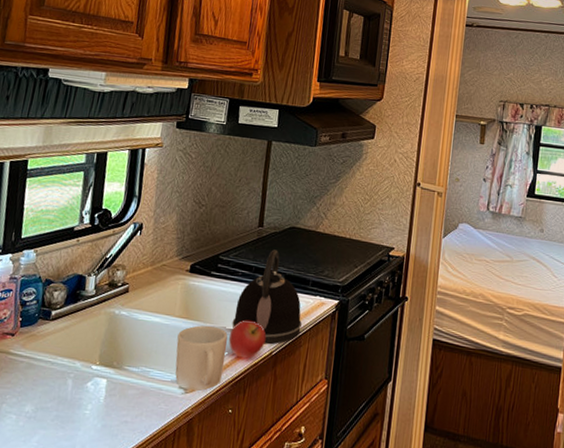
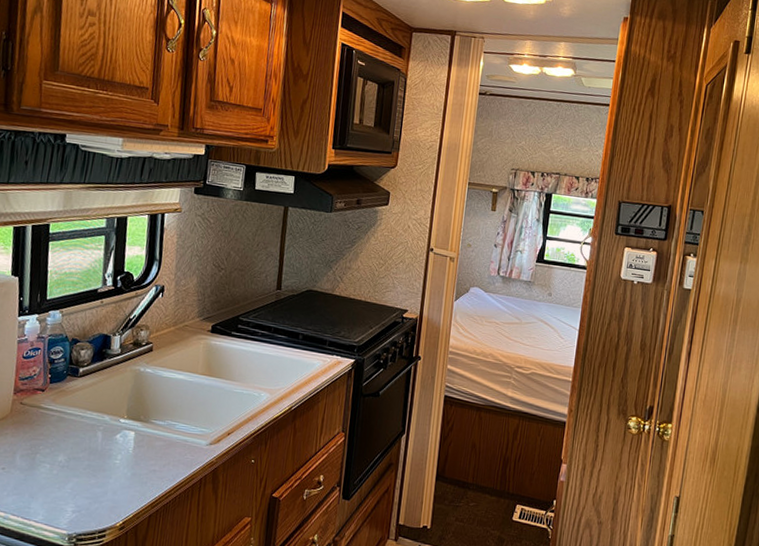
mug: present [175,325,228,392] -> none [199,382,249,443]
fruit: present [228,320,267,359] -> none [249,377,286,413]
kettle: present [232,249,302,345] -> none [252,311,320,400]

